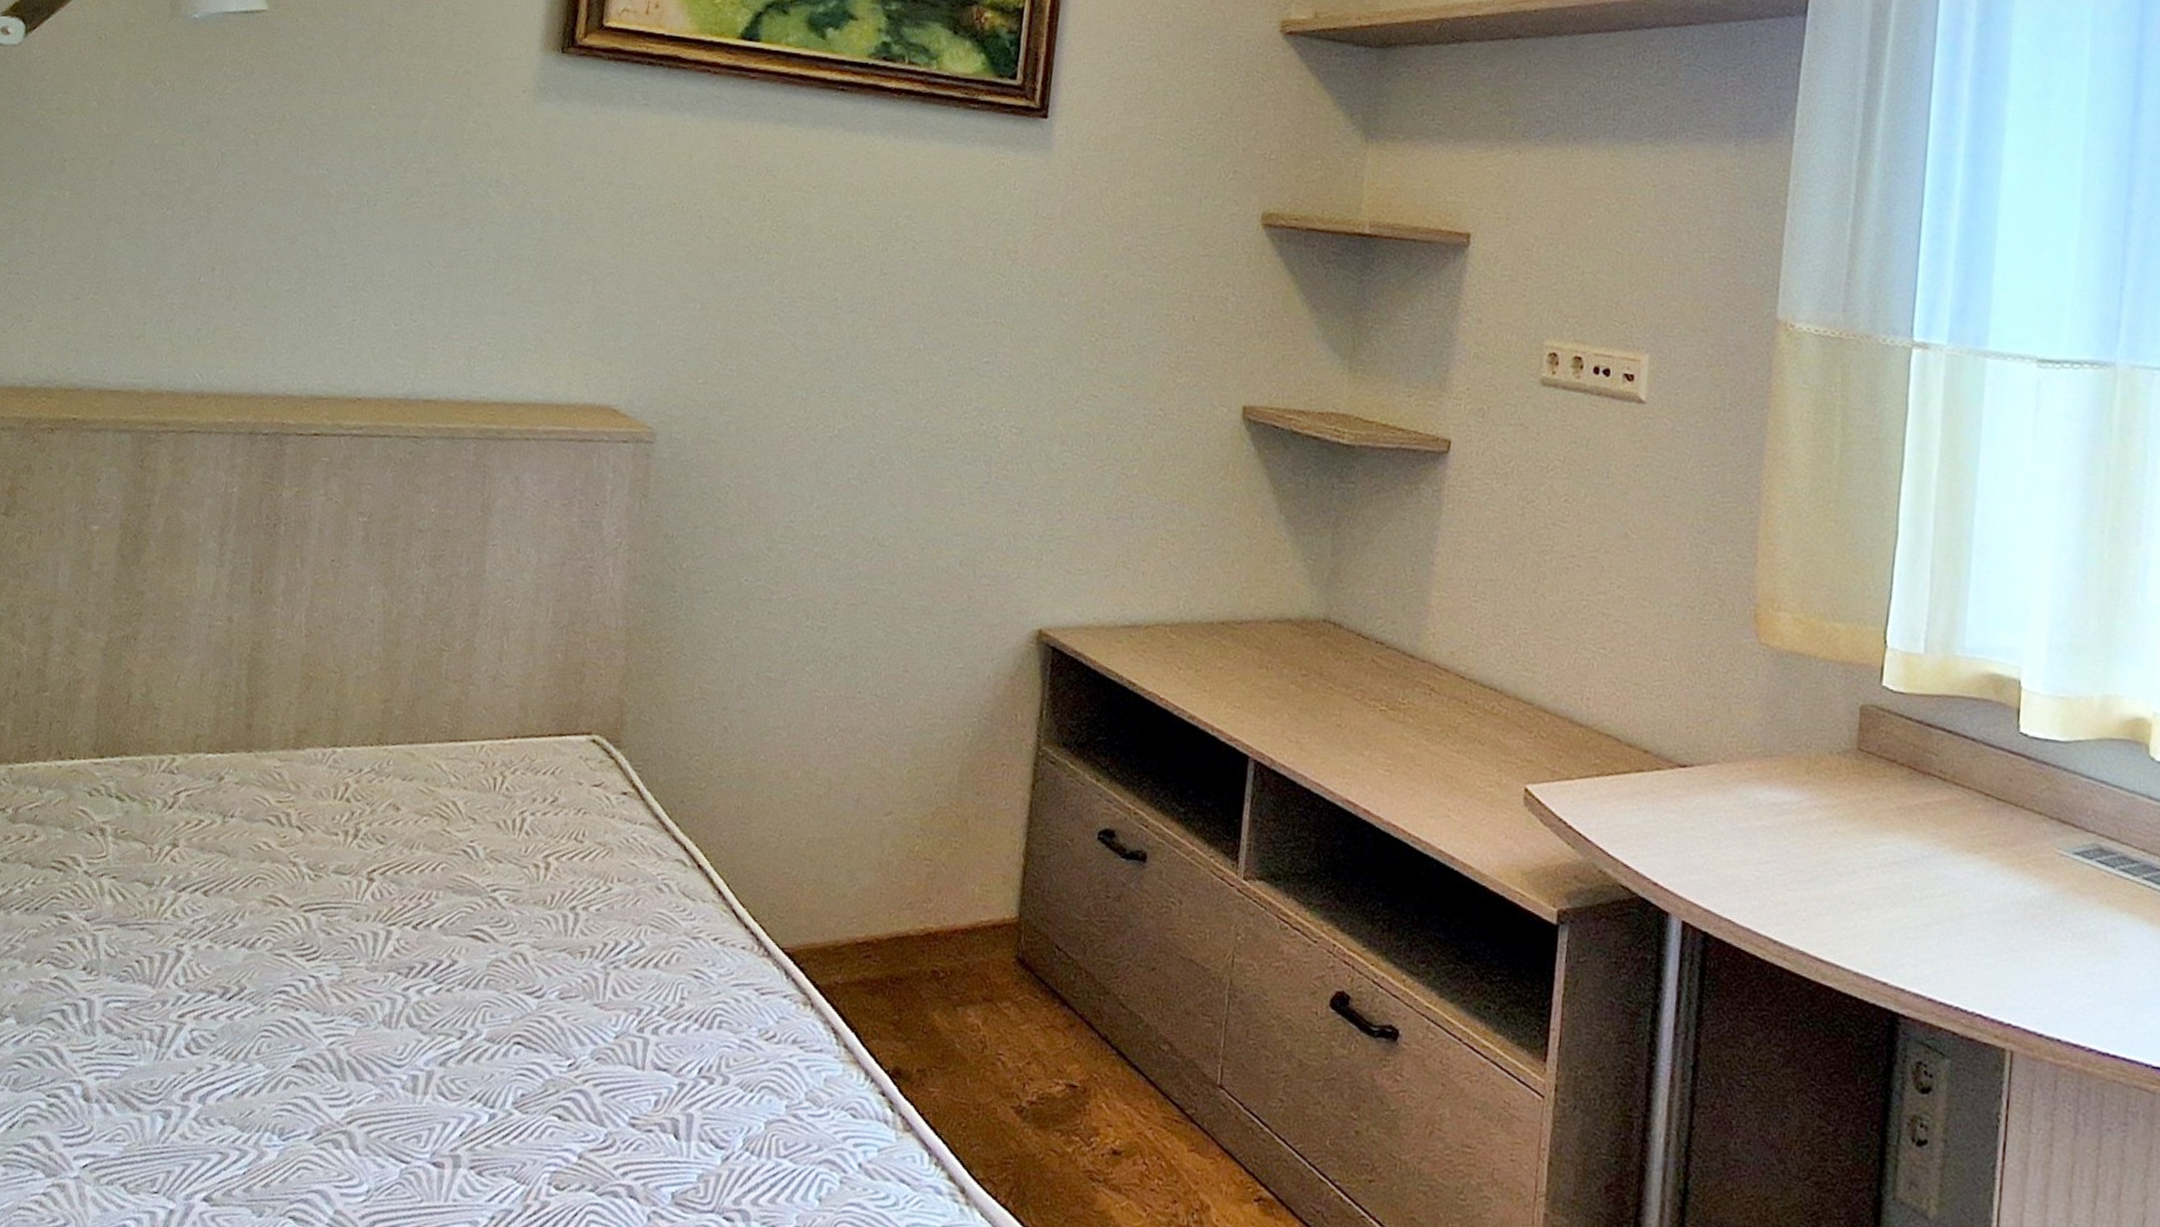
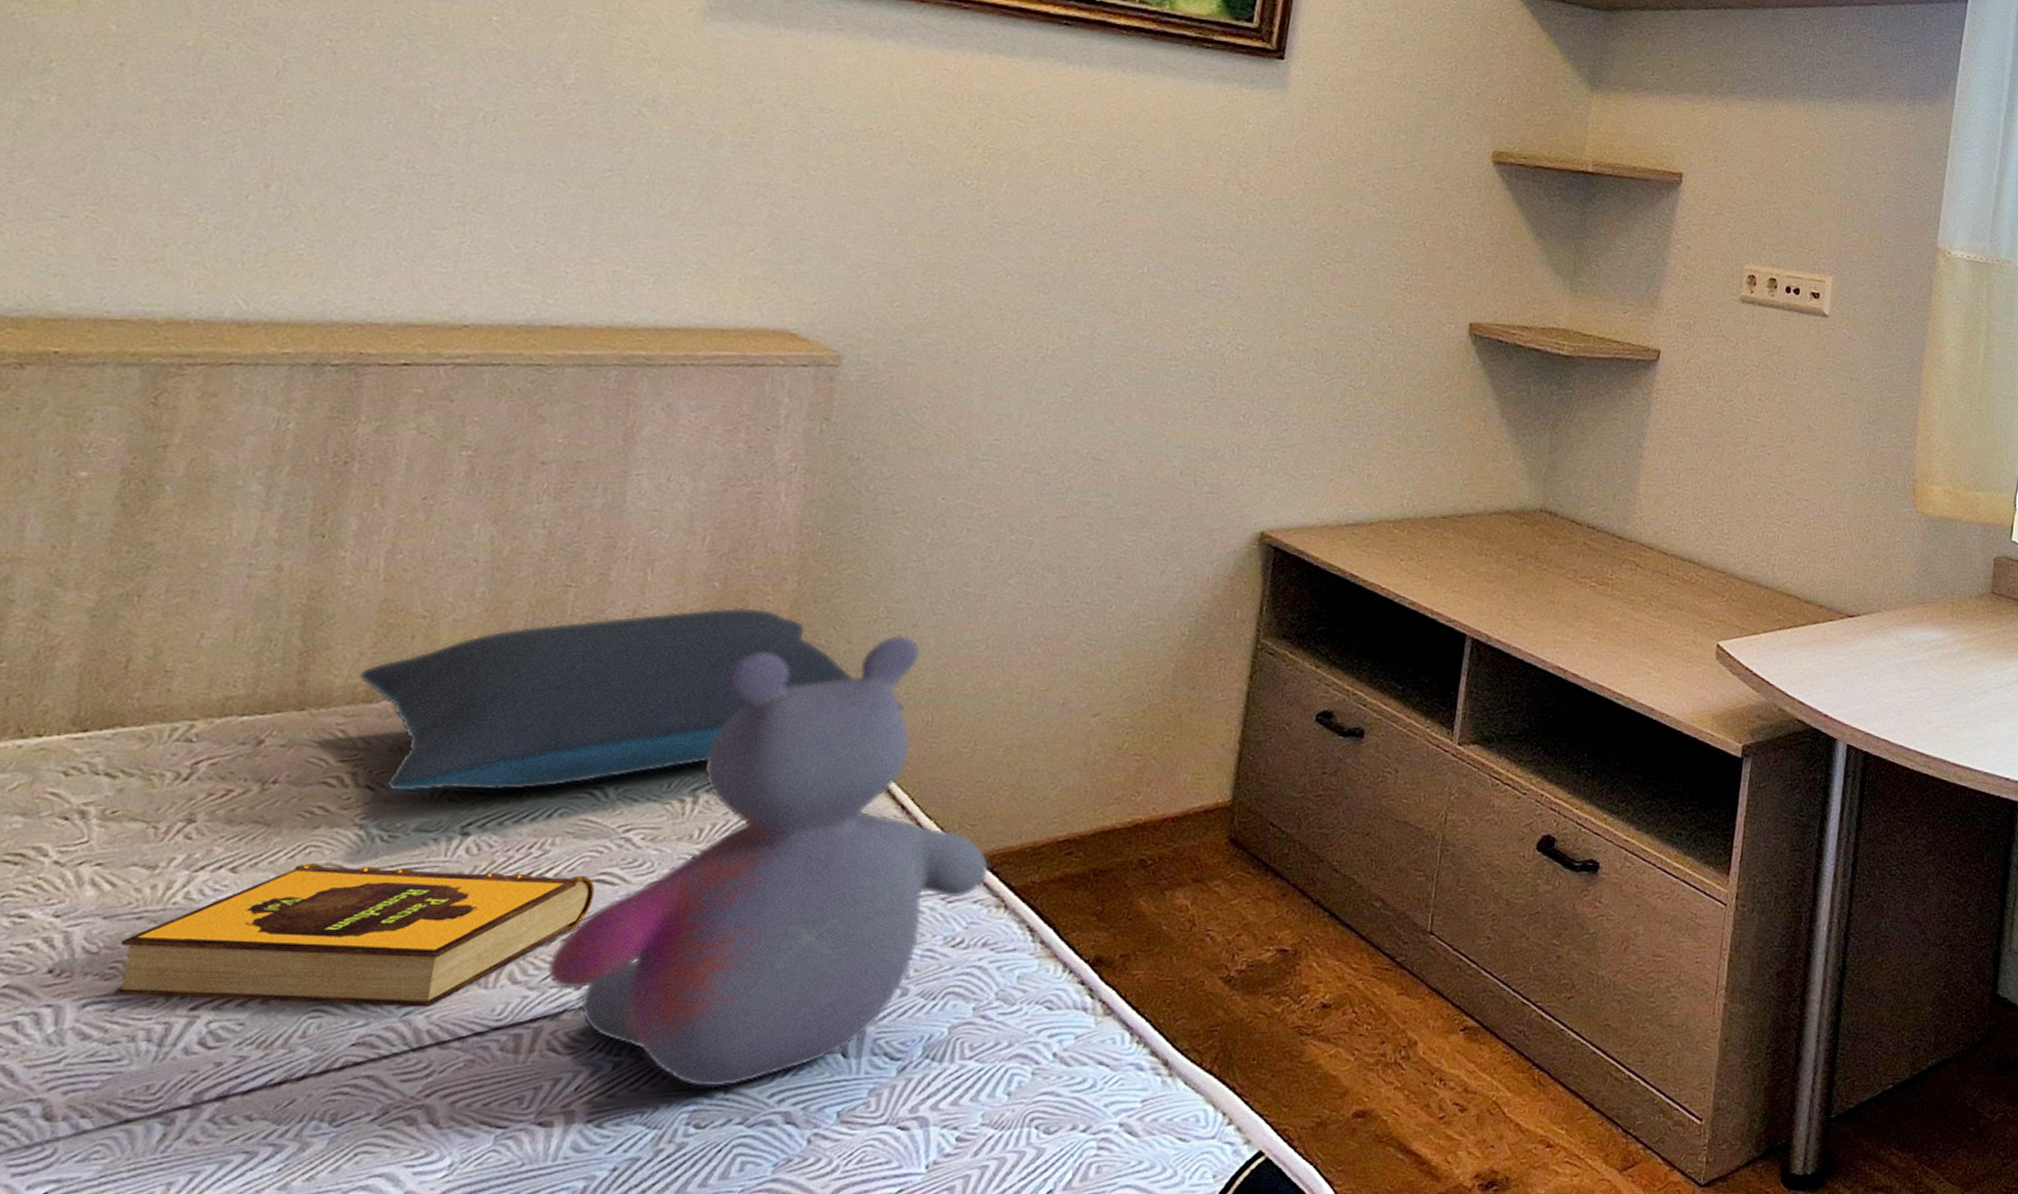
hardback book: none [127,893,471,1039] -> present [113,863,595,1006]
pillow: none [289,679,718,843] -> present [358,607,904,793]
stuffed bear: none [435,716,797,1153] -> present [546,635,990,1088]

